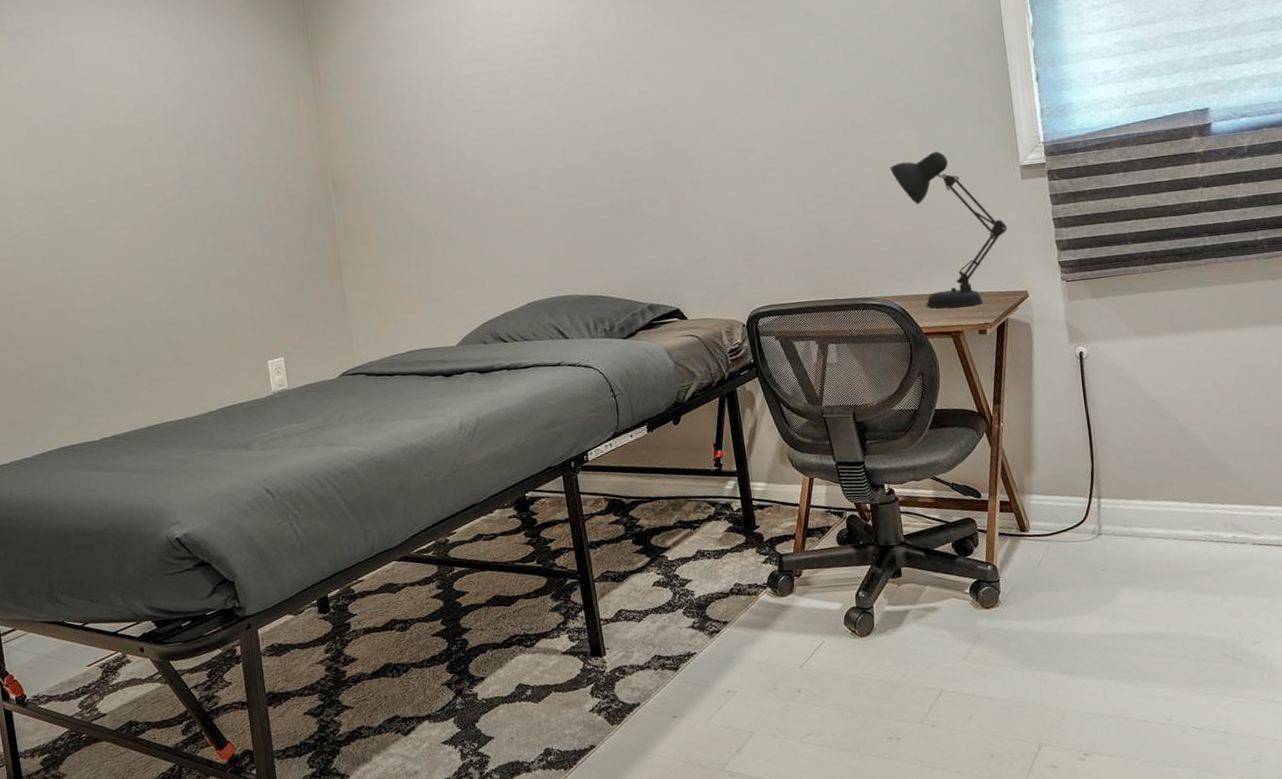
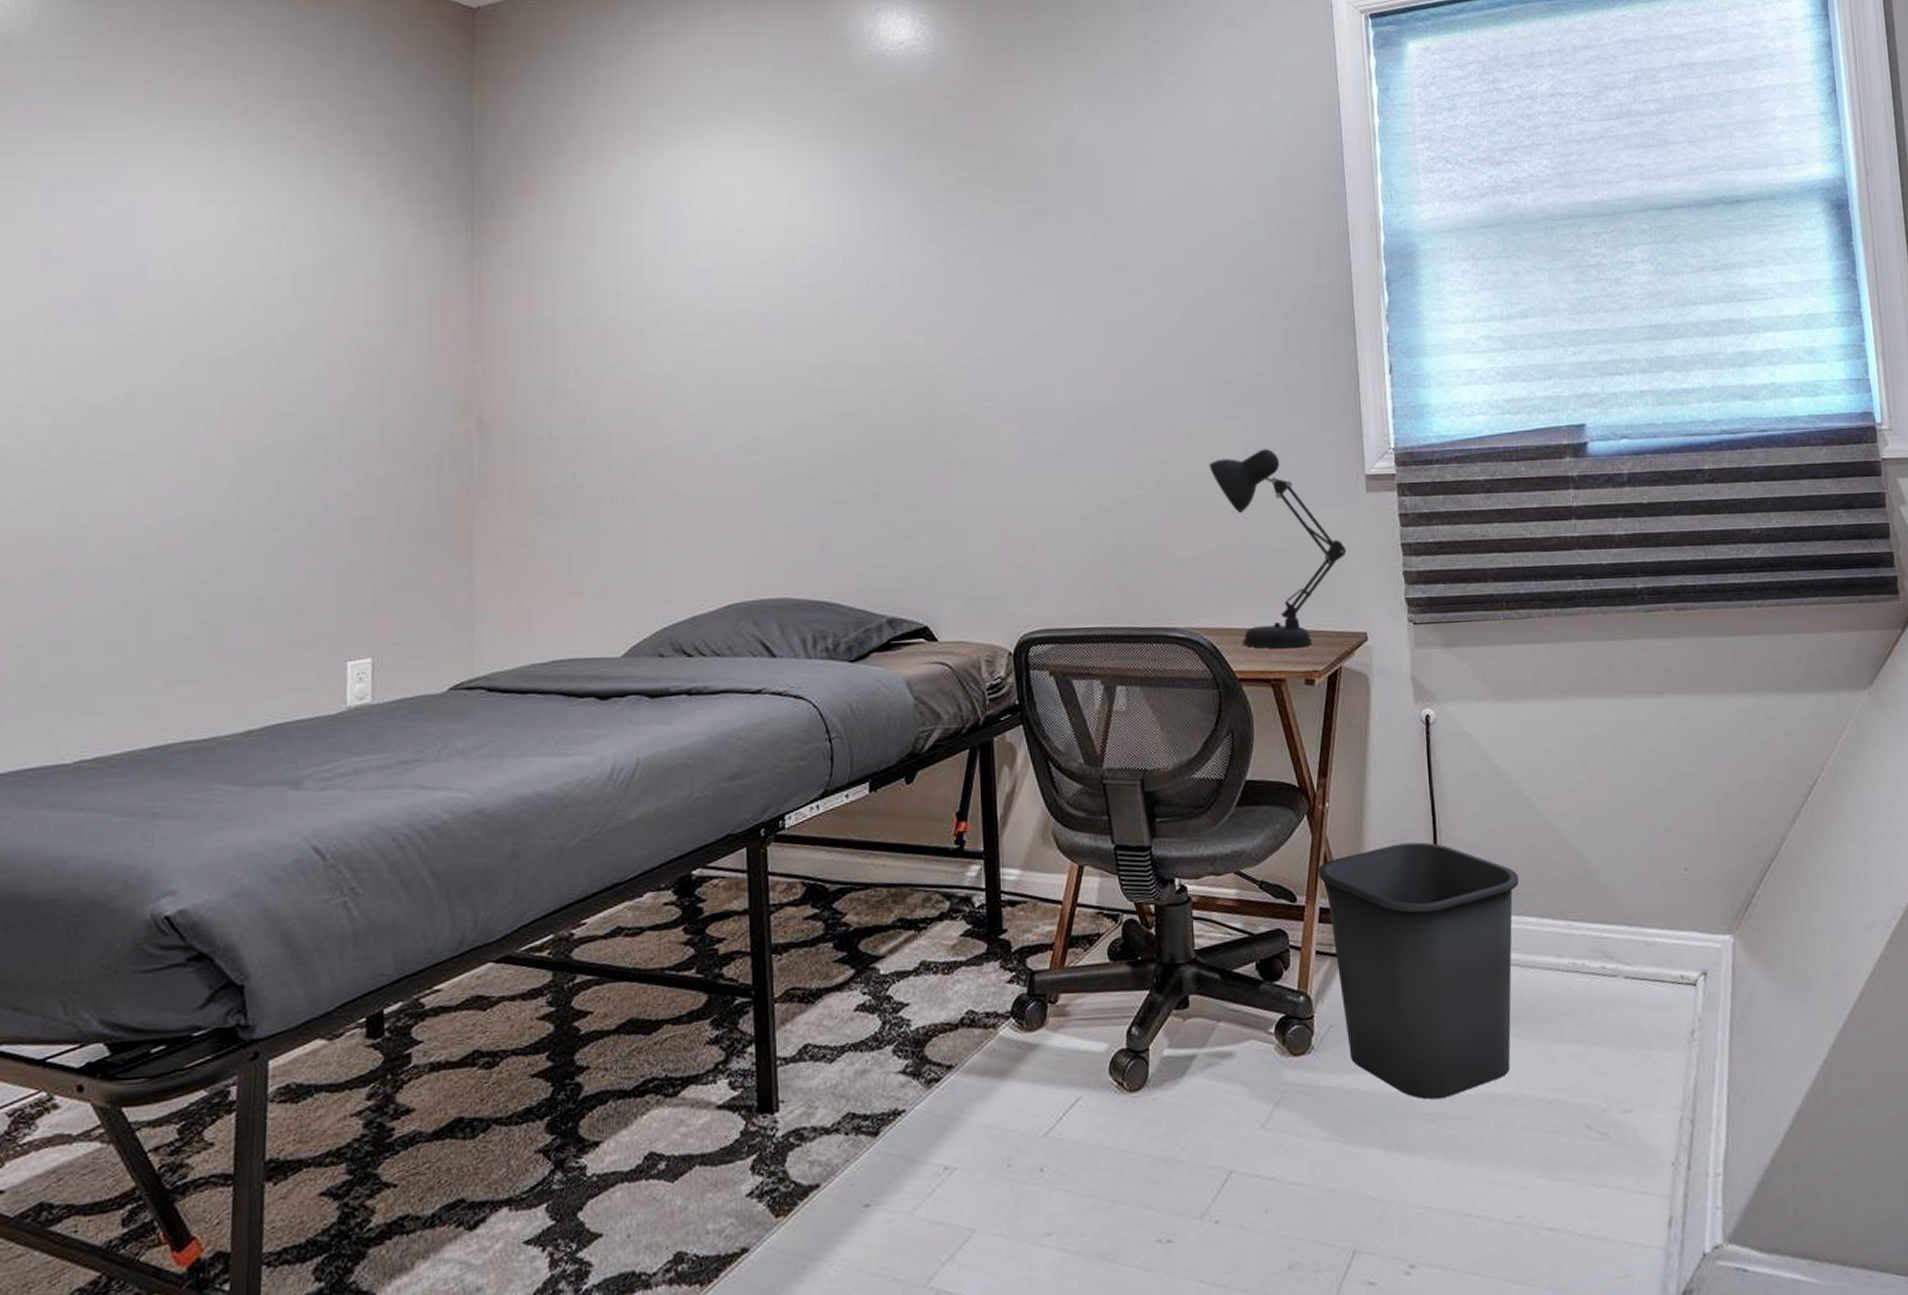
waste bin: none [997,449,1163,637] -> present [1318,842,1520,1100]

